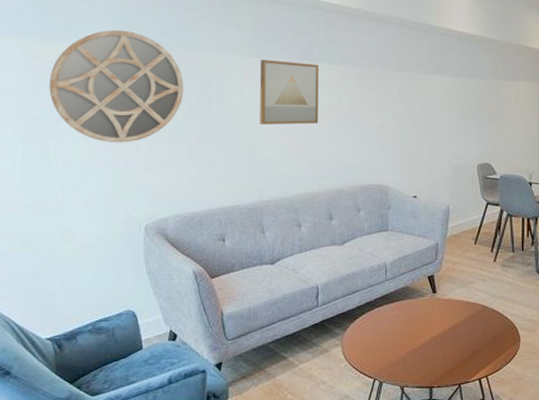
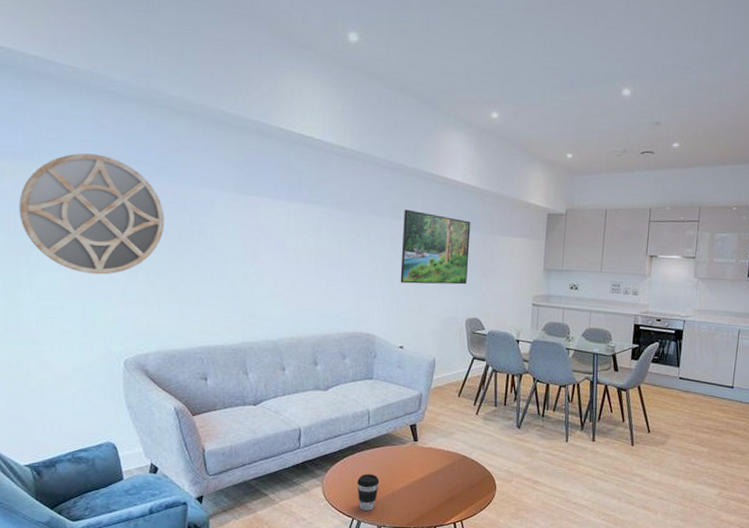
wall art: present [260,60,319,124] -> none [245,197,308,267]
coffee cup: none [377,330,400,370] -> present [357,474,380,511]
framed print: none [410,61,476,133] -> present [400,209,471,285]

